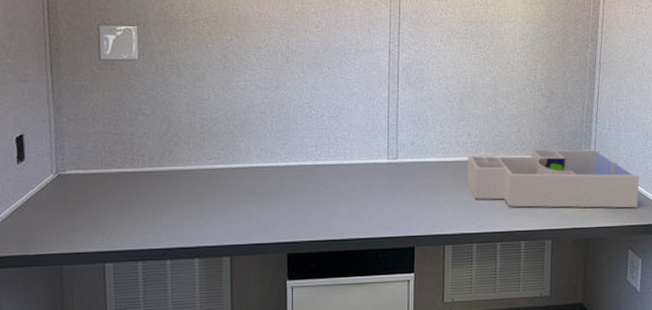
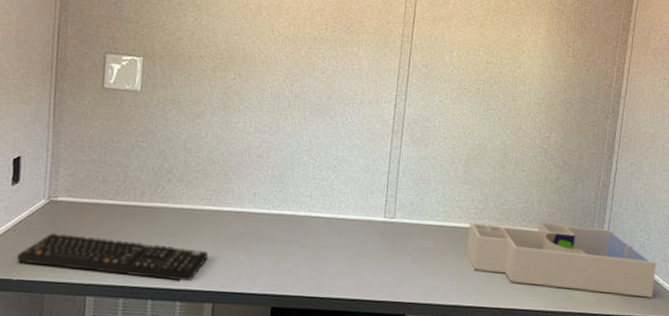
keyboard: none [30,205,222,240] -> present [16,233,208,281]

